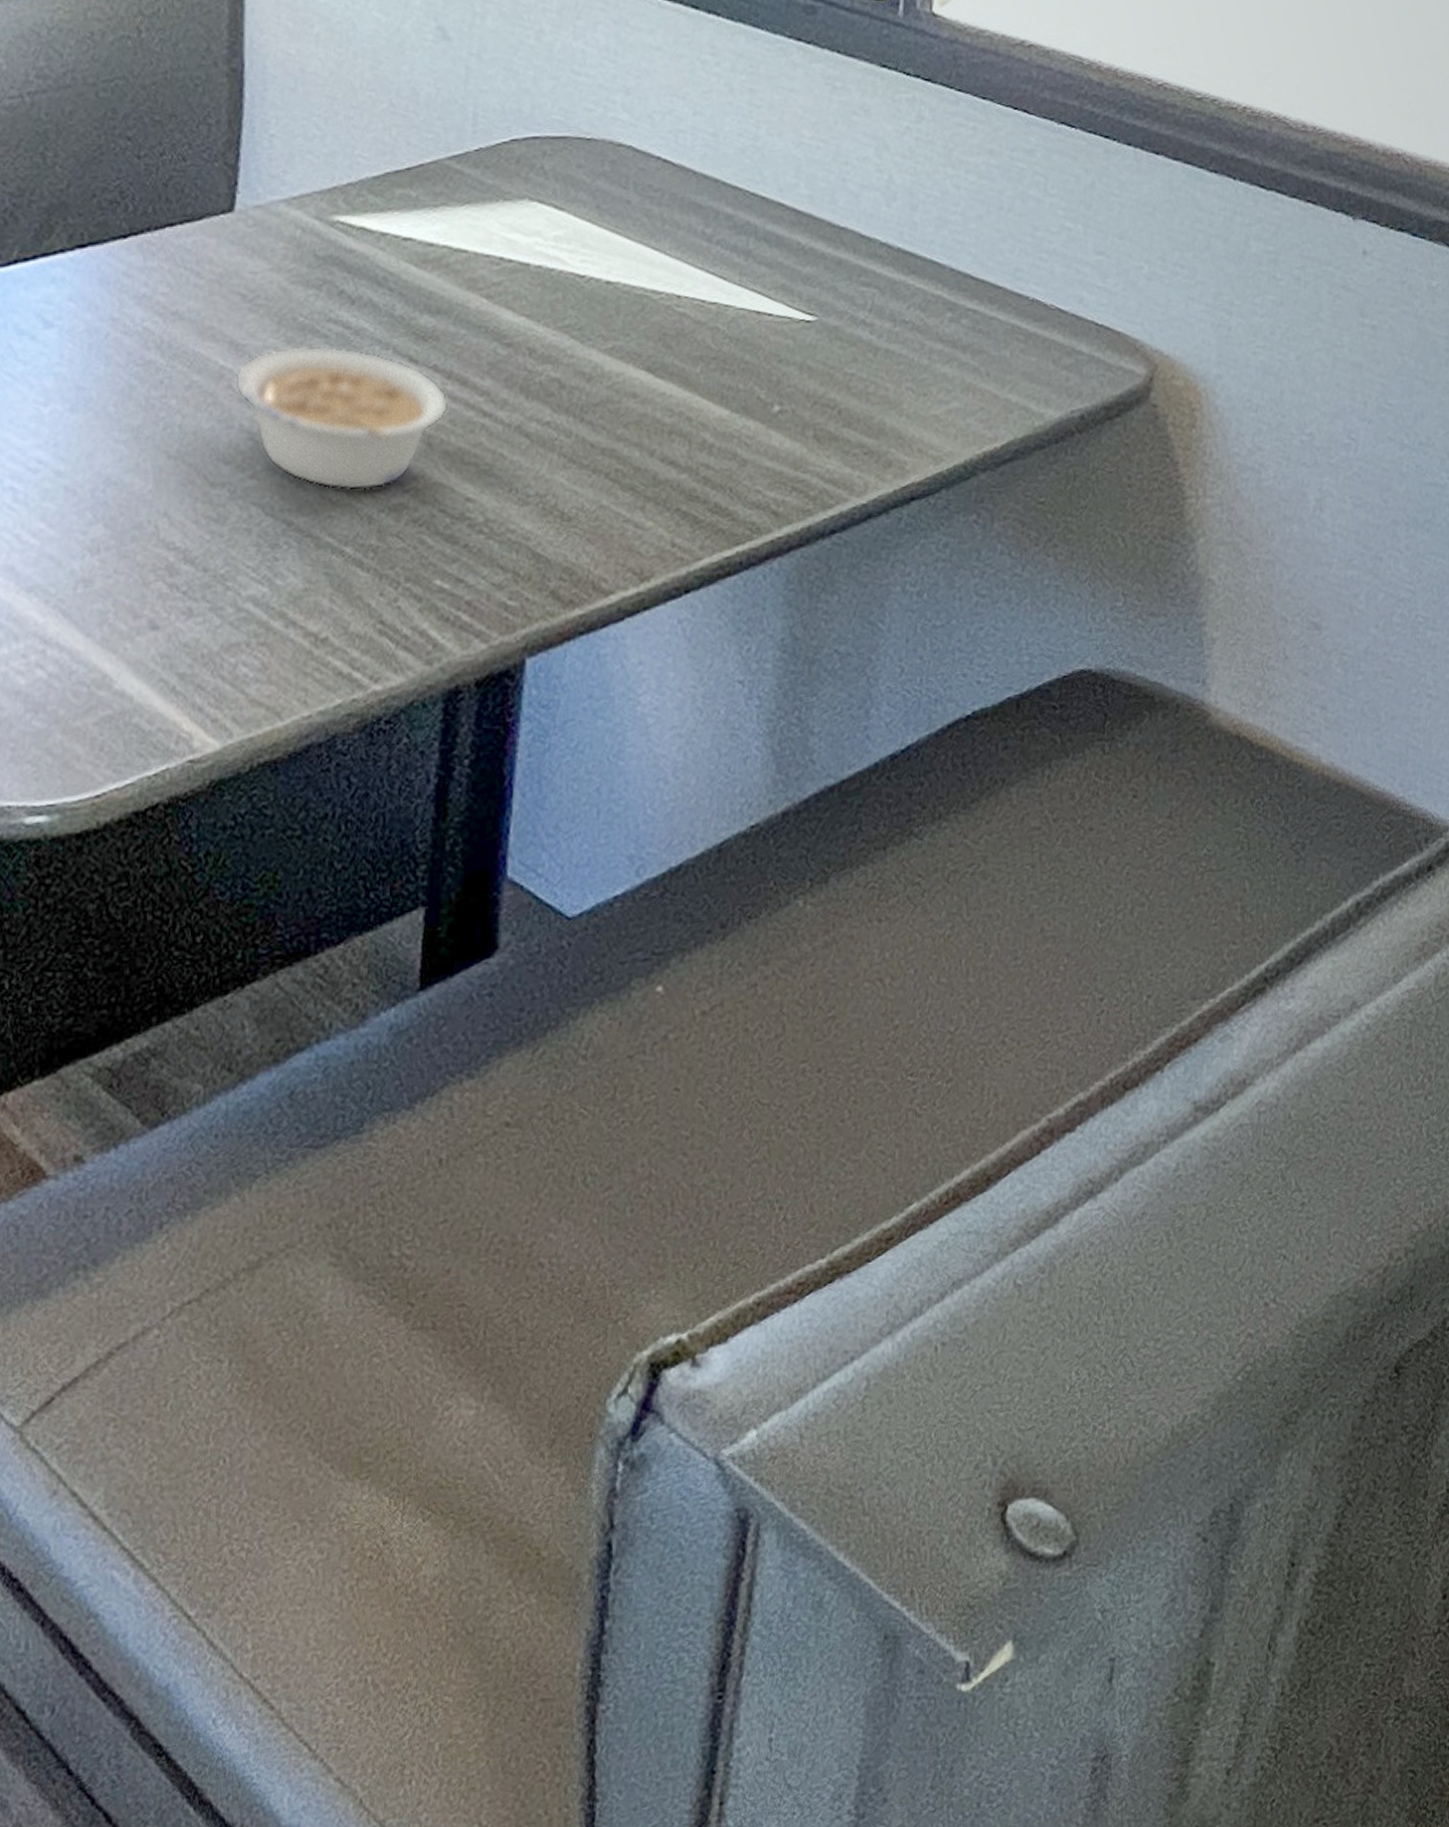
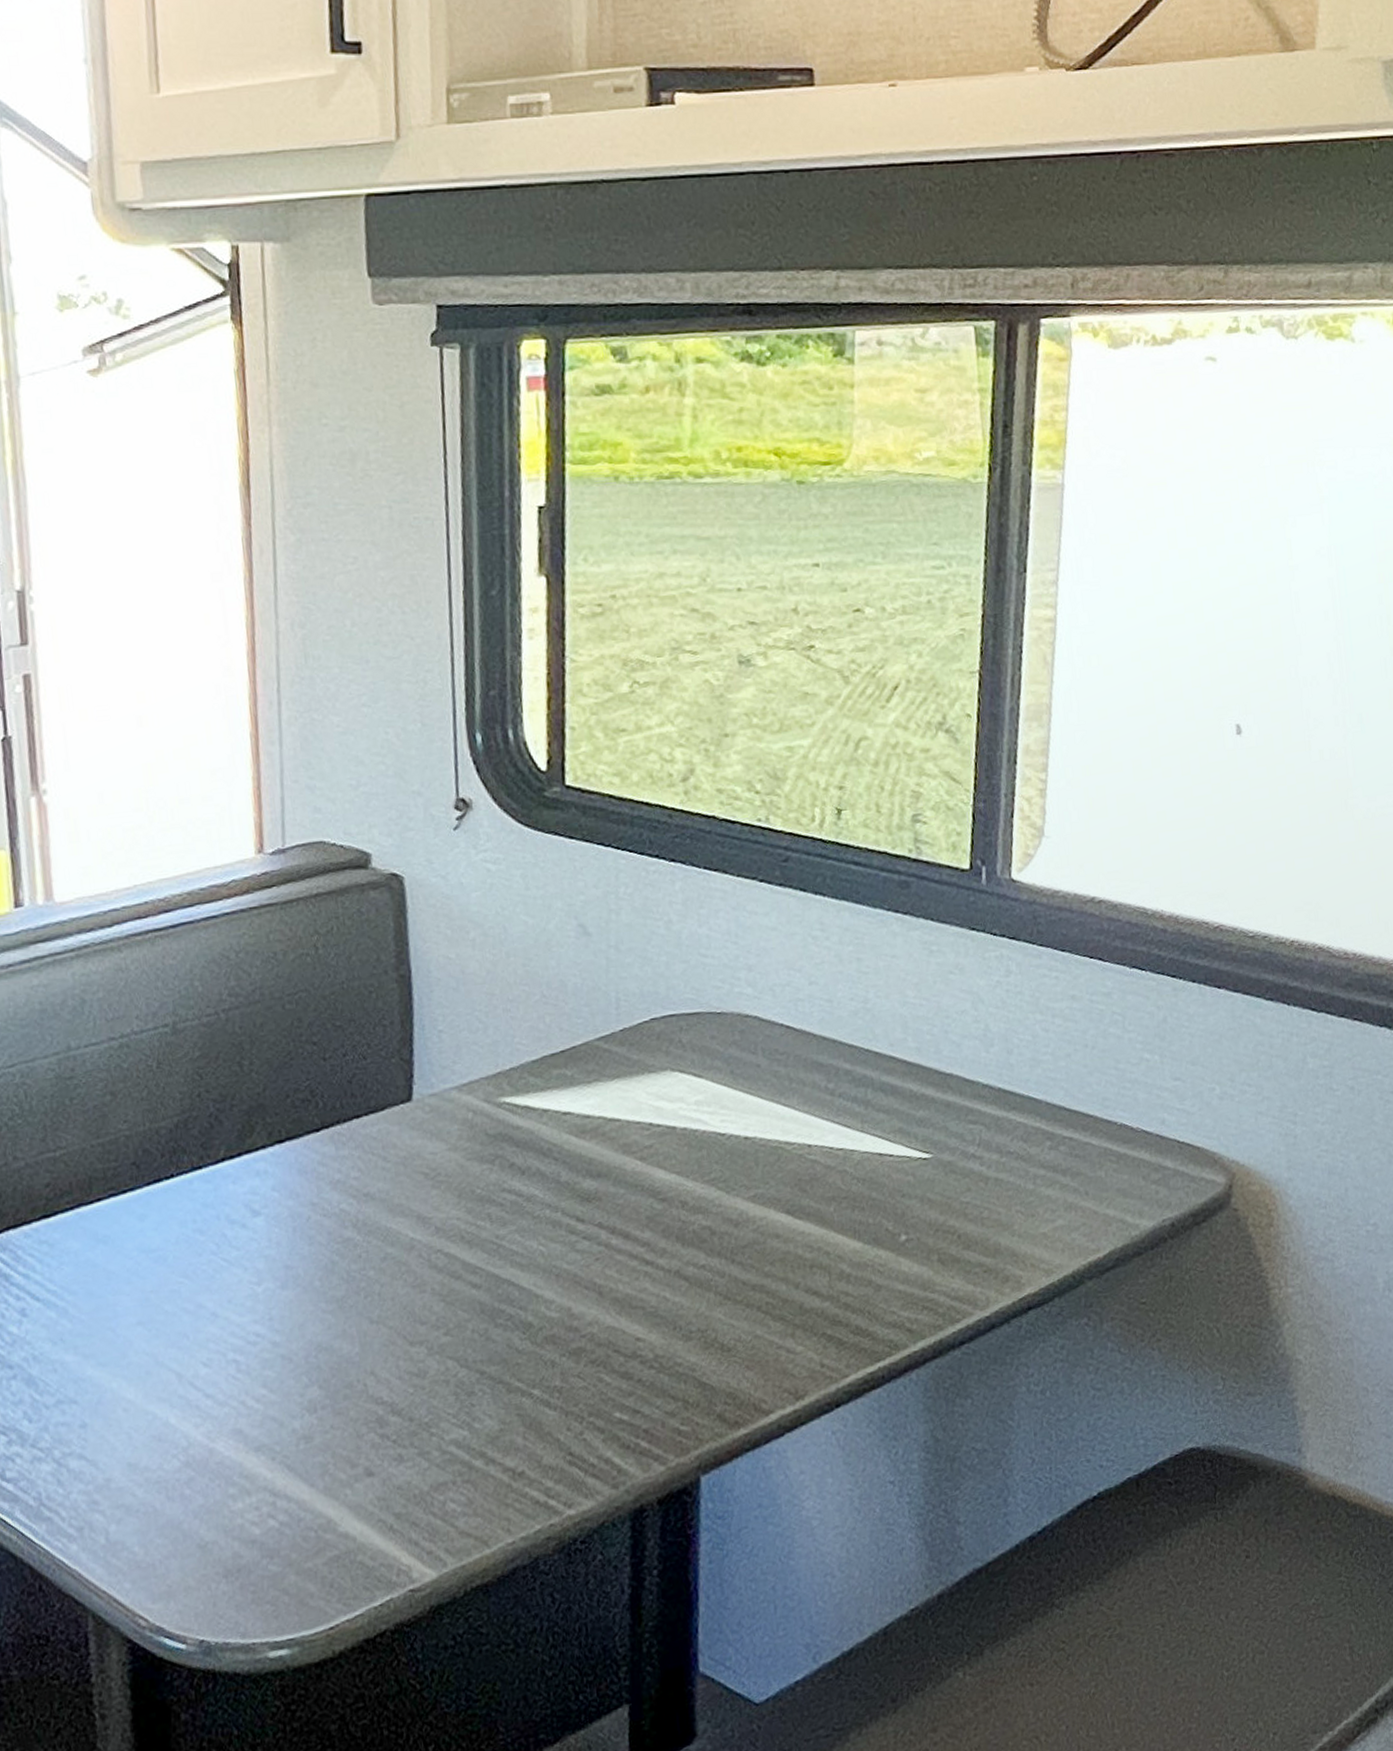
legume: present [235,345,449,491] -> none [424,1212,615,1340]

